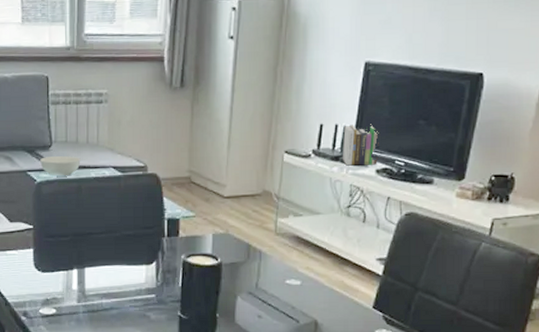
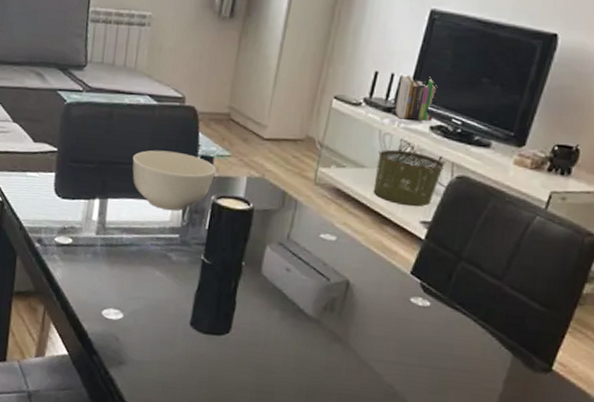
bowl: present [40,156,81,177] -> none [72,77,116,100]
bowl: none [104,217,183,272] -> present [132,150,217,211]
basket: none [330,194,394,245] -> present [373,149,446,206]

